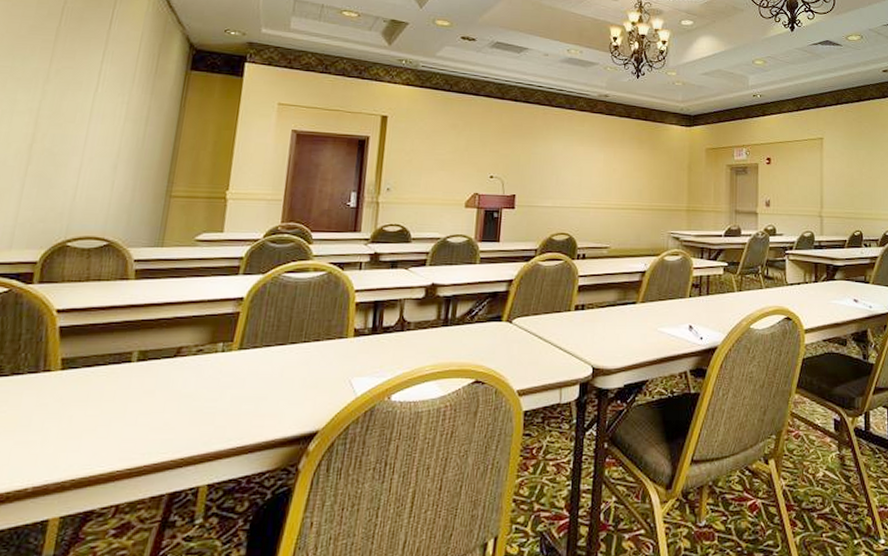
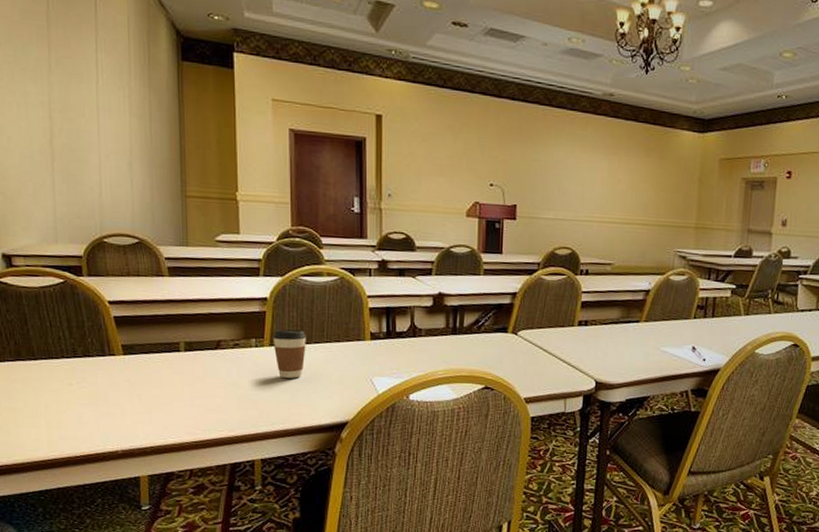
coffee cup: none [243,331,282,385] -> present [273,329,306,378]

